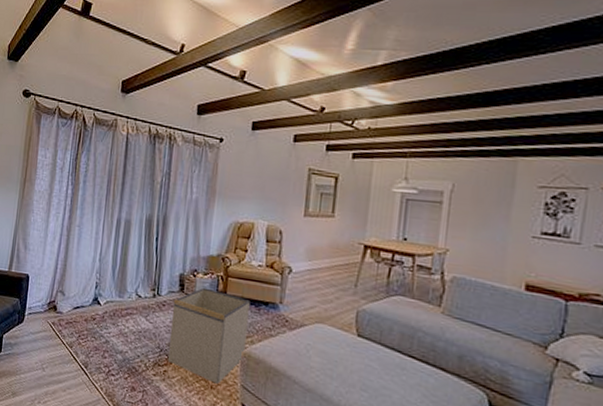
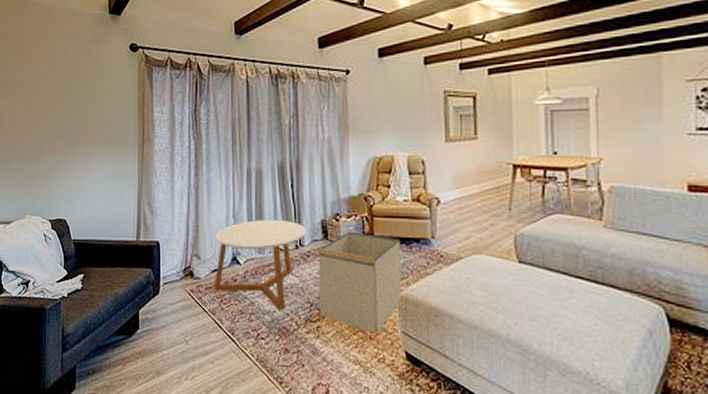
coffee table: none [73,266,165,352] -> present [213,220,307,310]

